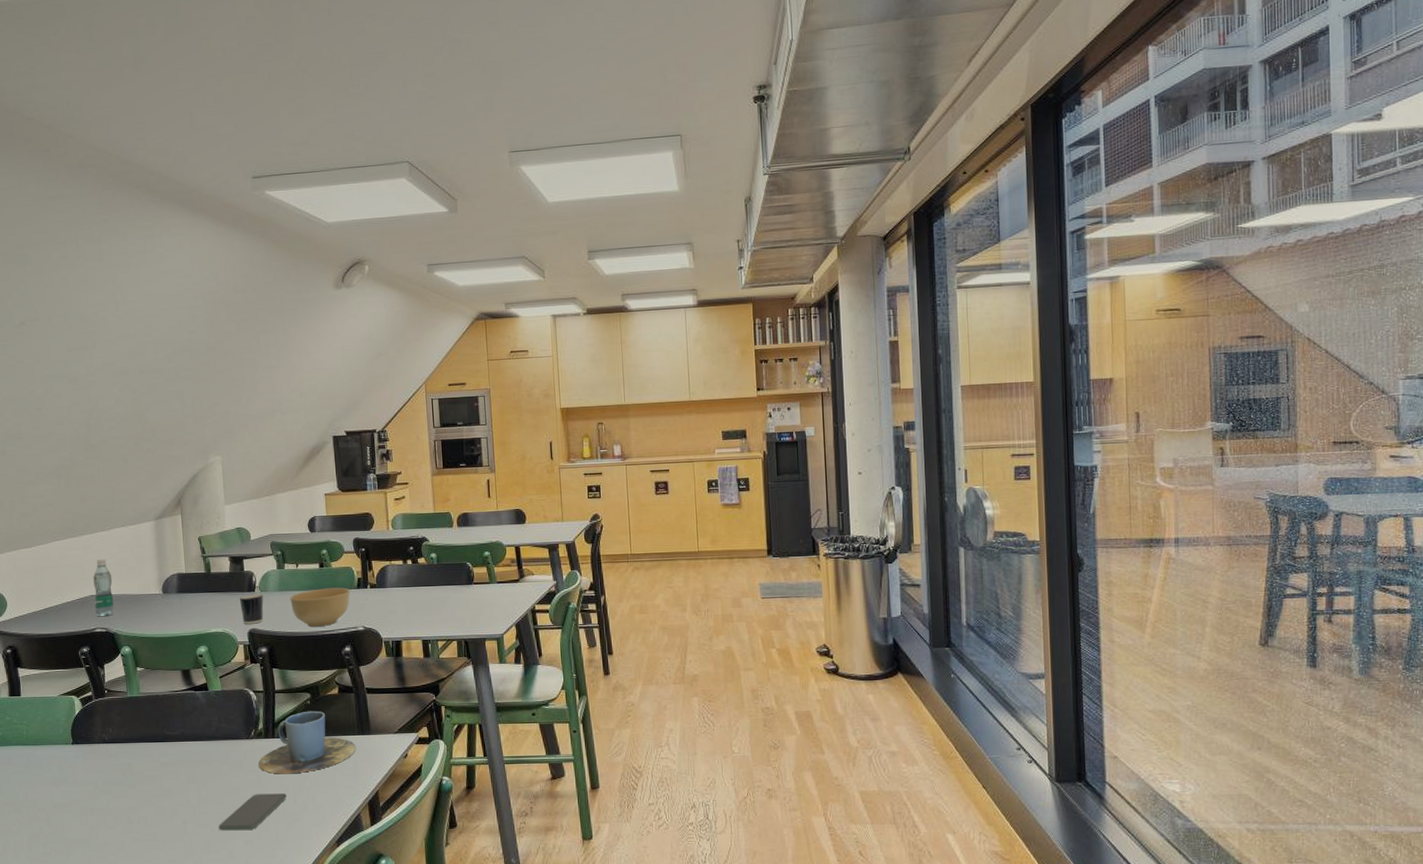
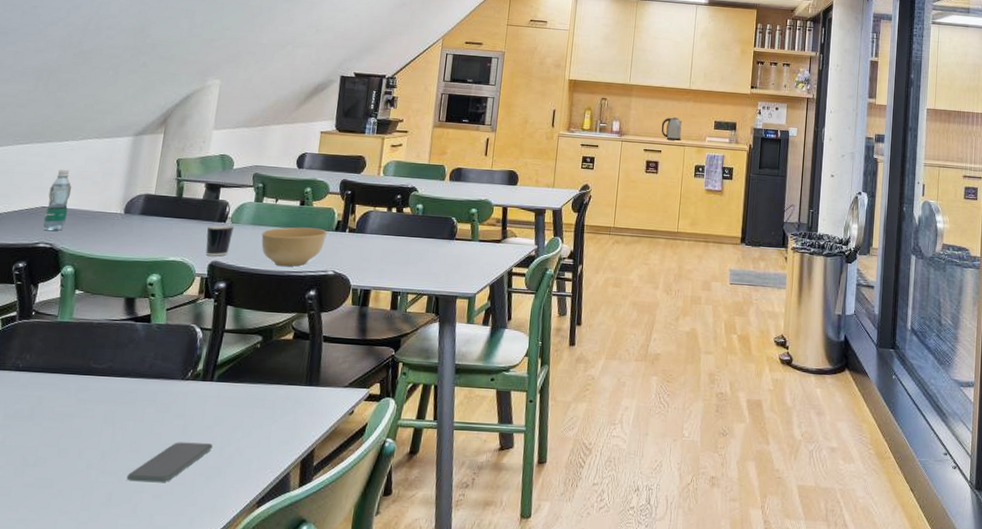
cup: present [259,710,356,774] -> none [189,355,301,423]
kettle: none [665,433,689,458] -> present [661,117,682,141]

